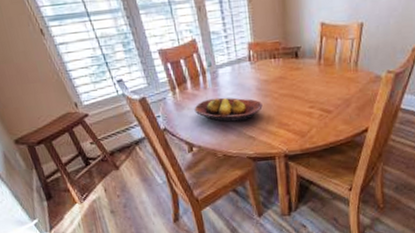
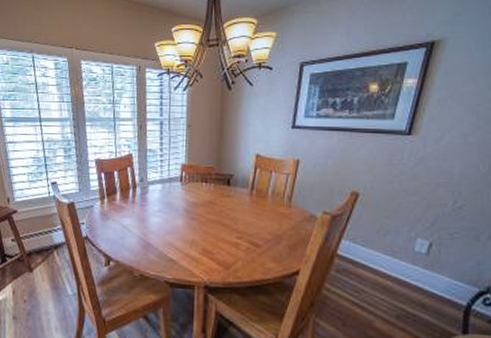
fruit bowl: present [194,97,263,122] -> none [119,213,188,242]

